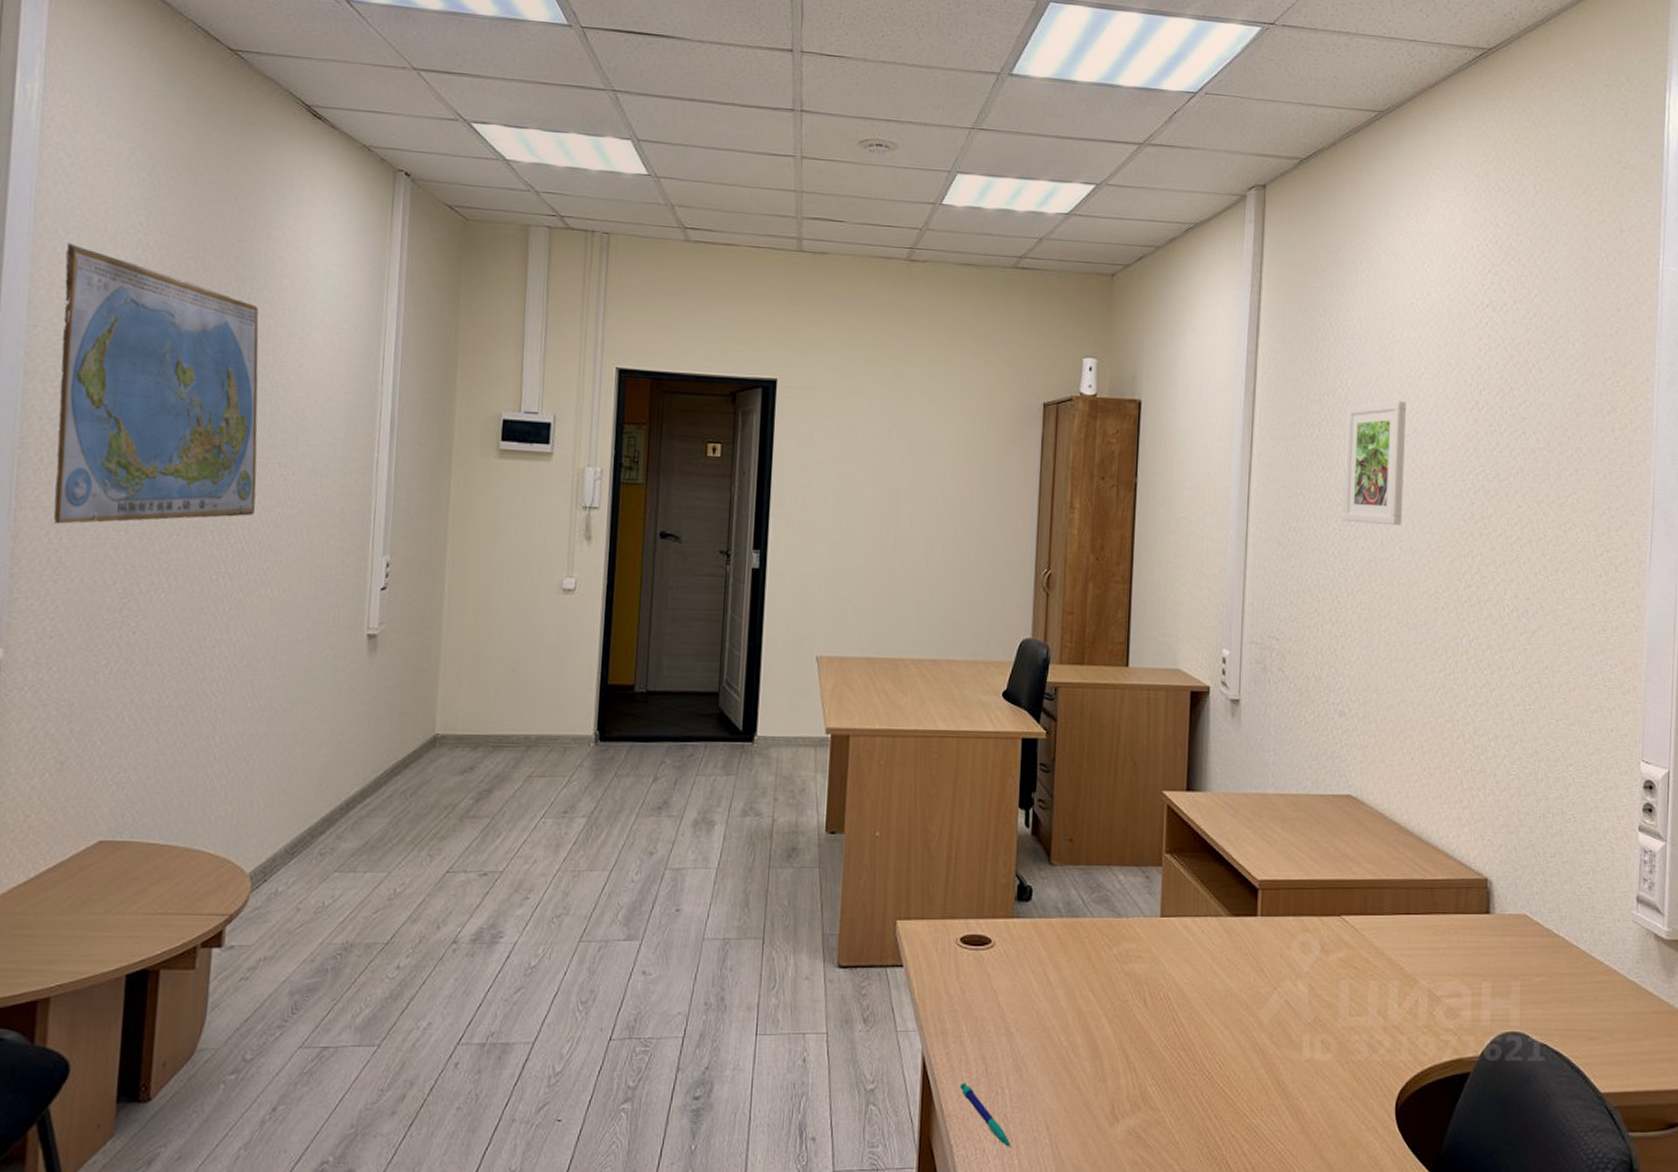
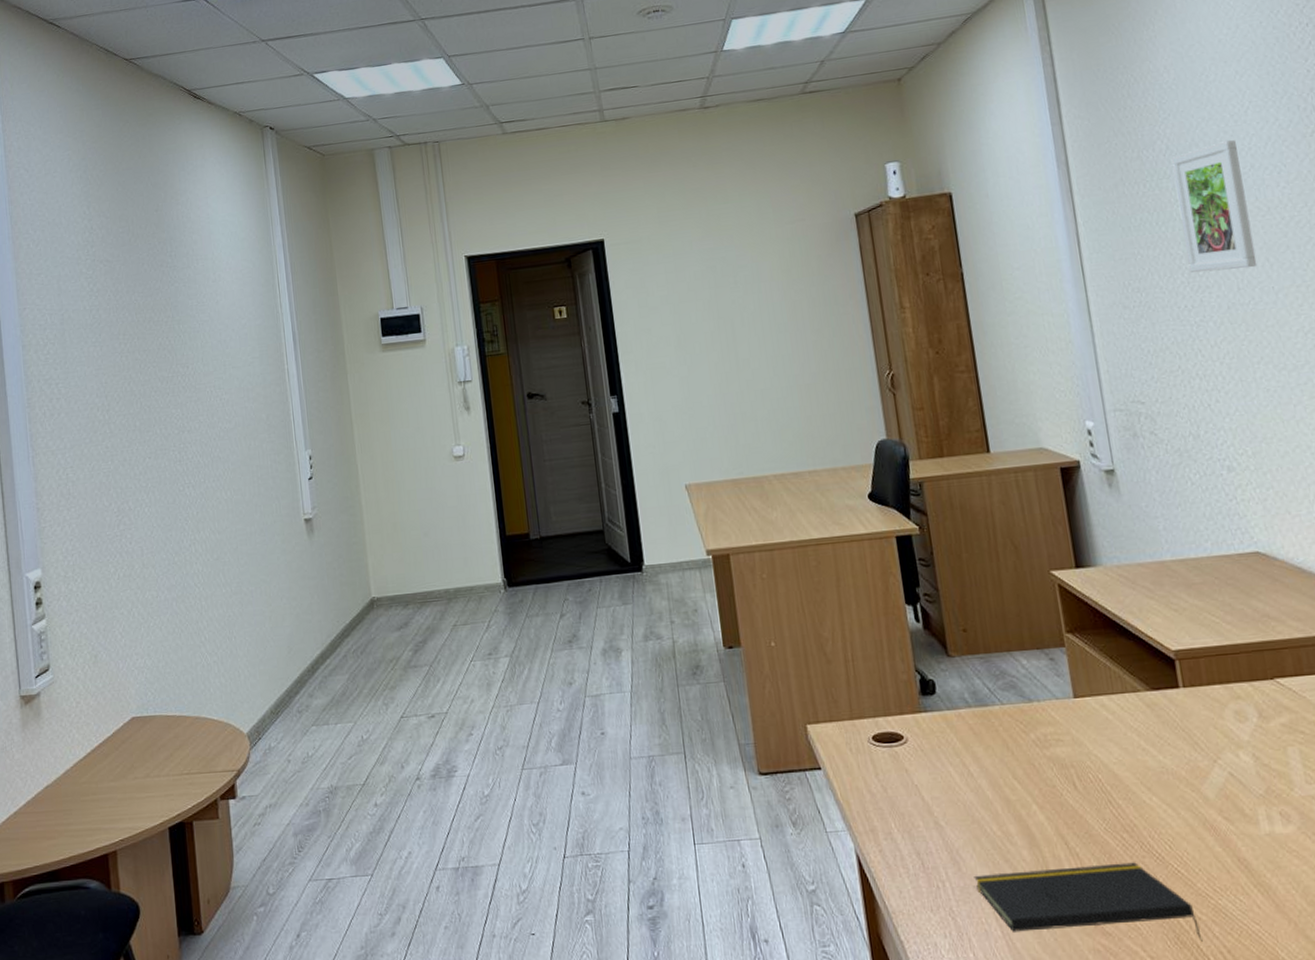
world map: present [53,243,259,524] -> none [36,238,202,463]
pen: present [960,1083,1011,1148] -> none [900,879,963,942]
notepad: none [1033,1079,1232,1158] -> present [974,862,1203,942]

